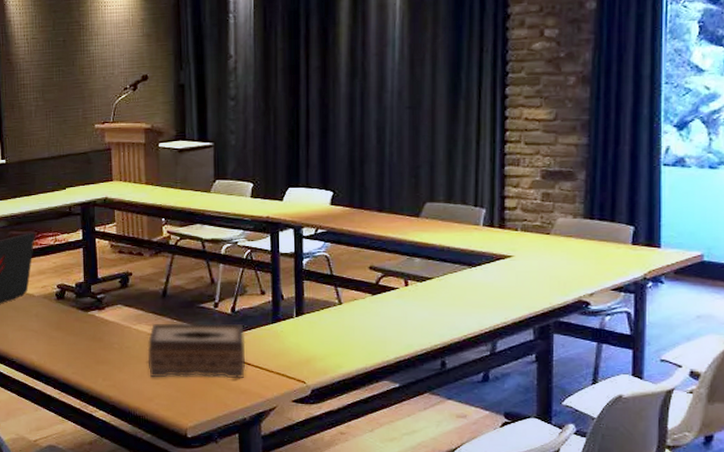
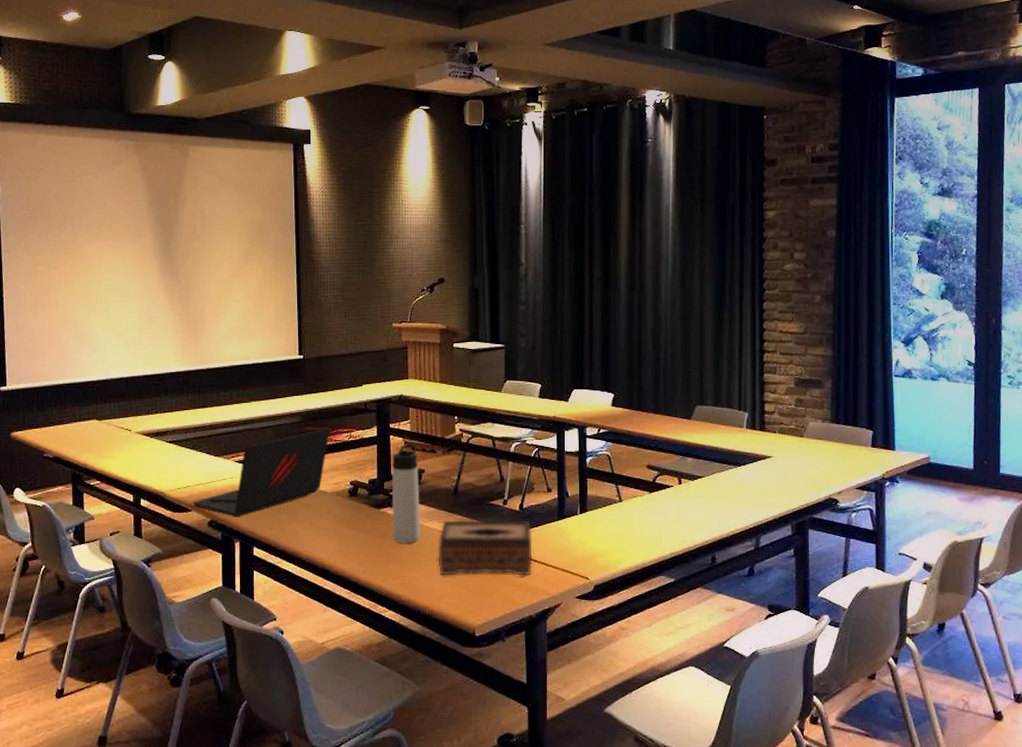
thermos bottle: none [98,248,129,346] -> present [391,445,420,544]

